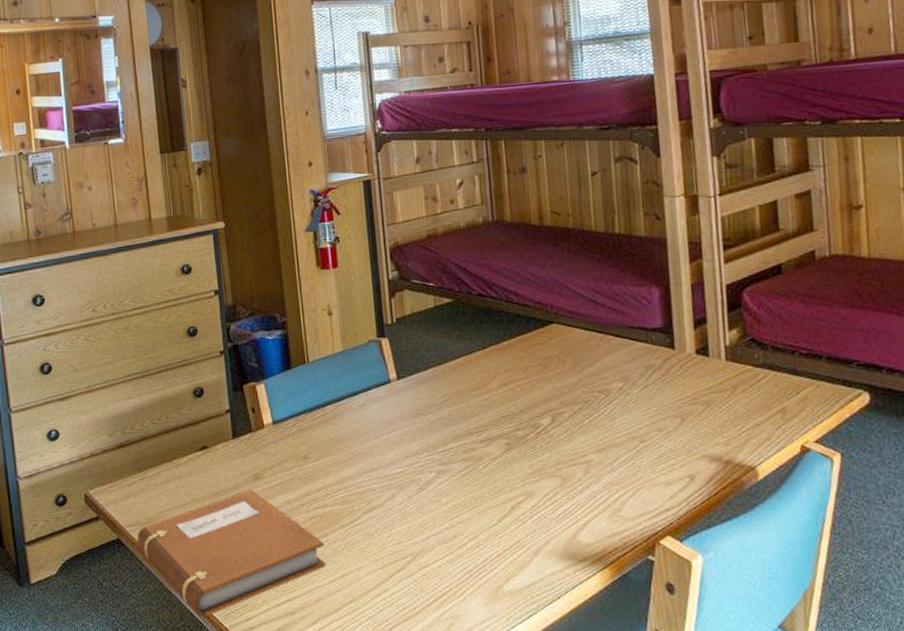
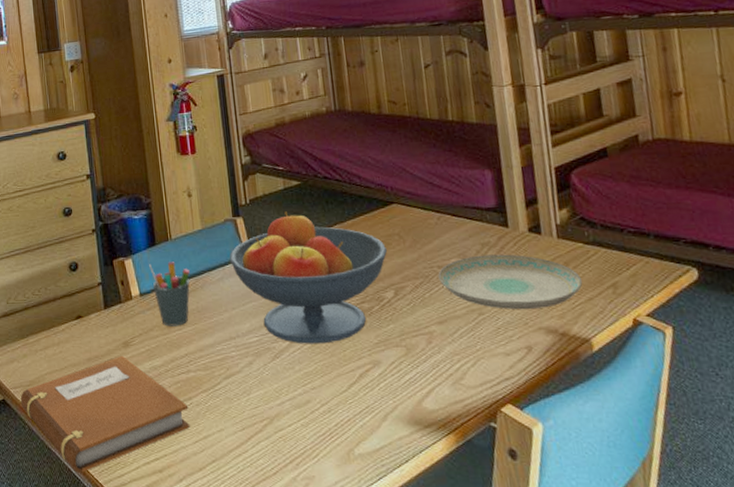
pen holder: none [284,386,329,457] -> present [149,262,190,327]
fruit bowl: none [372,332,545,475] -> present [229,211,388,344]
plate: none [598,377,751,437] -> present [438,254,583,310]

